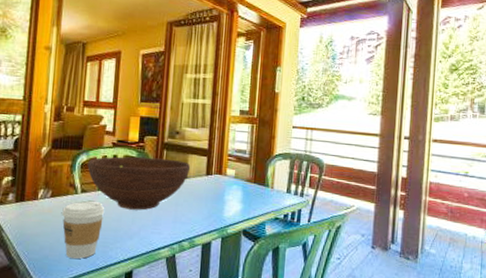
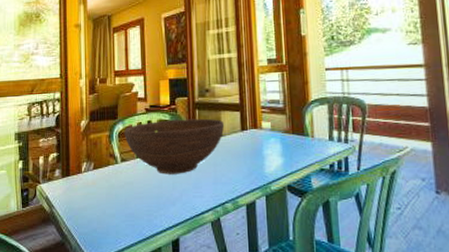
coffee cup: present [62,201,104,259] -> none [105,170,145,229]

